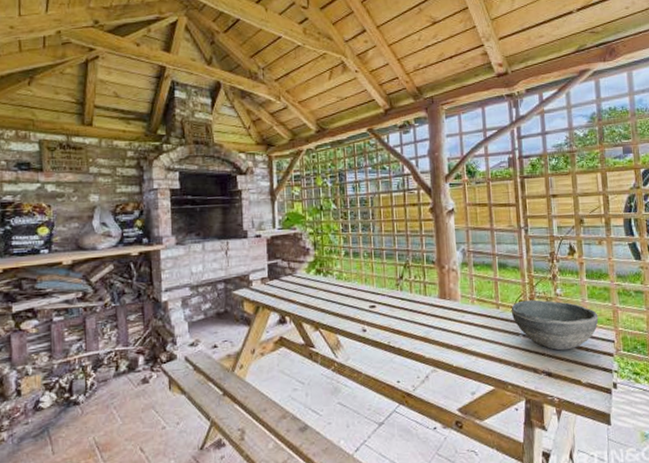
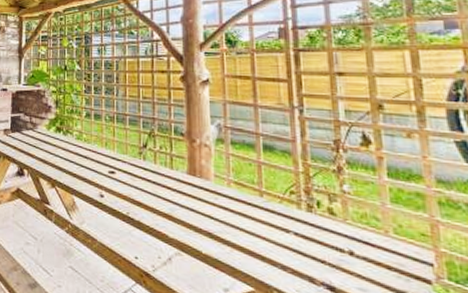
bowl: present [511,299,599,351] -> none [278,191,408,263]

